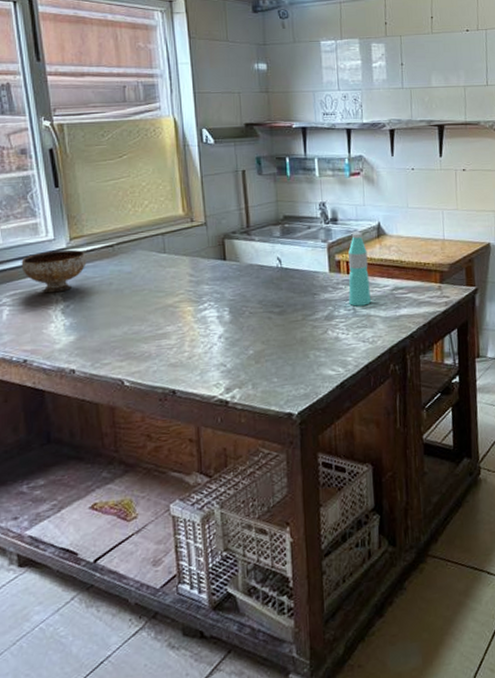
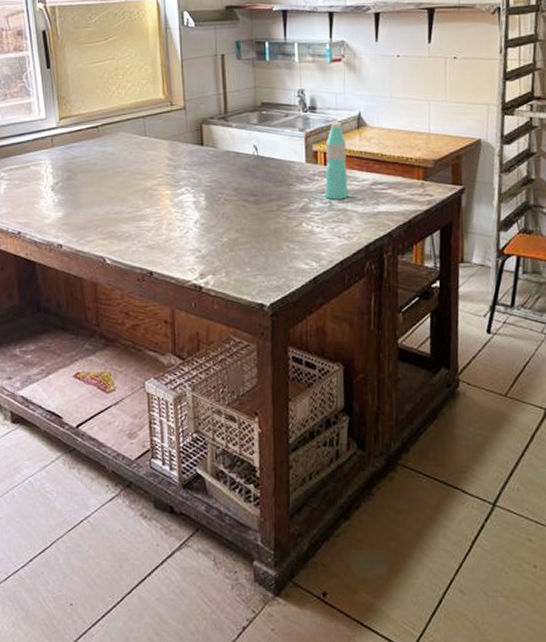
bowl: present [21,249,87,293] -> none [17,129,74,170]

